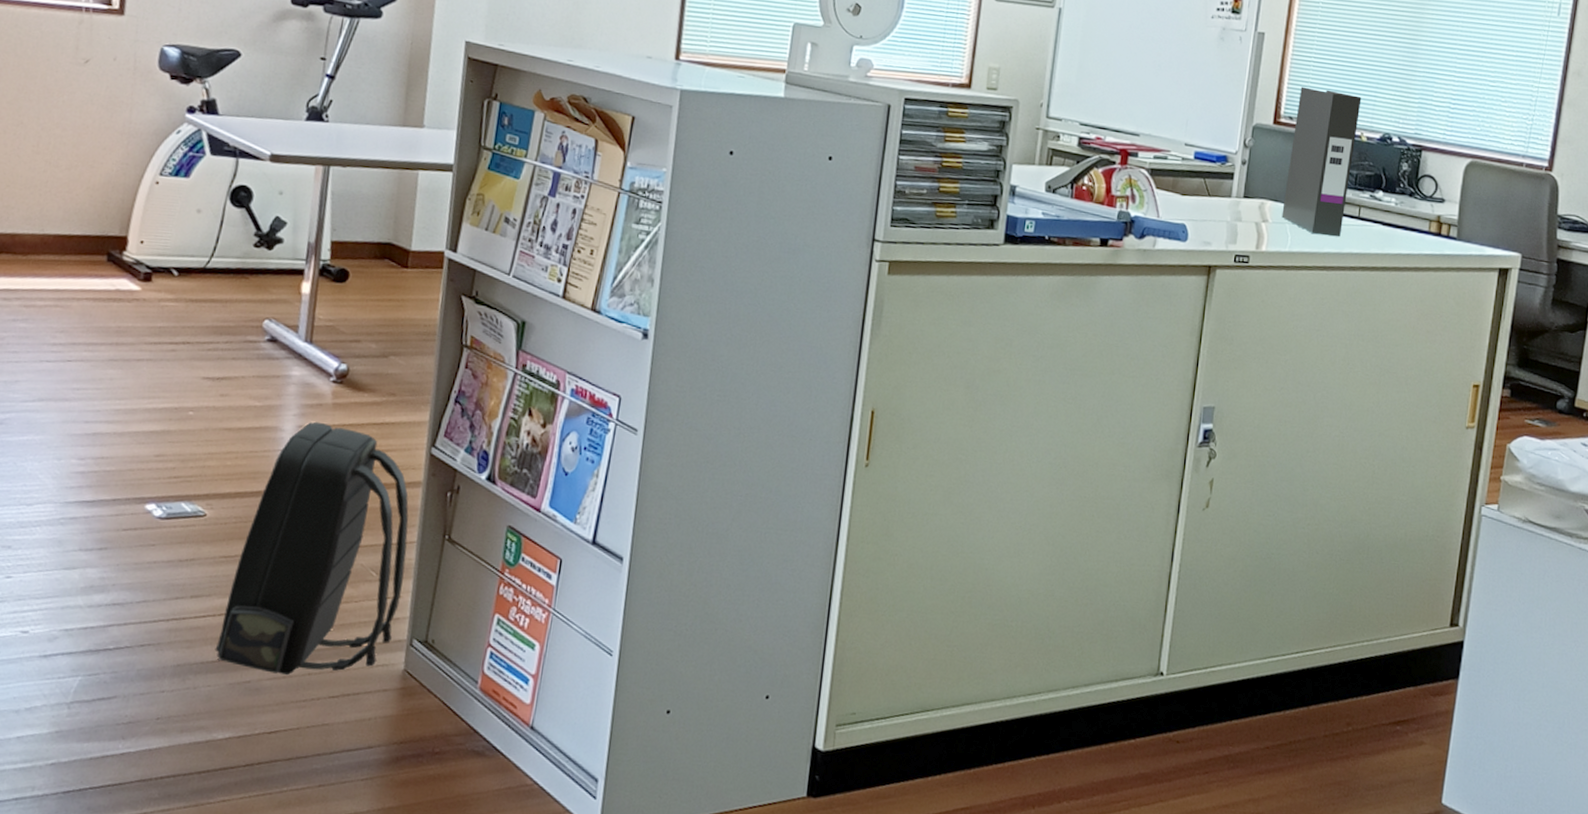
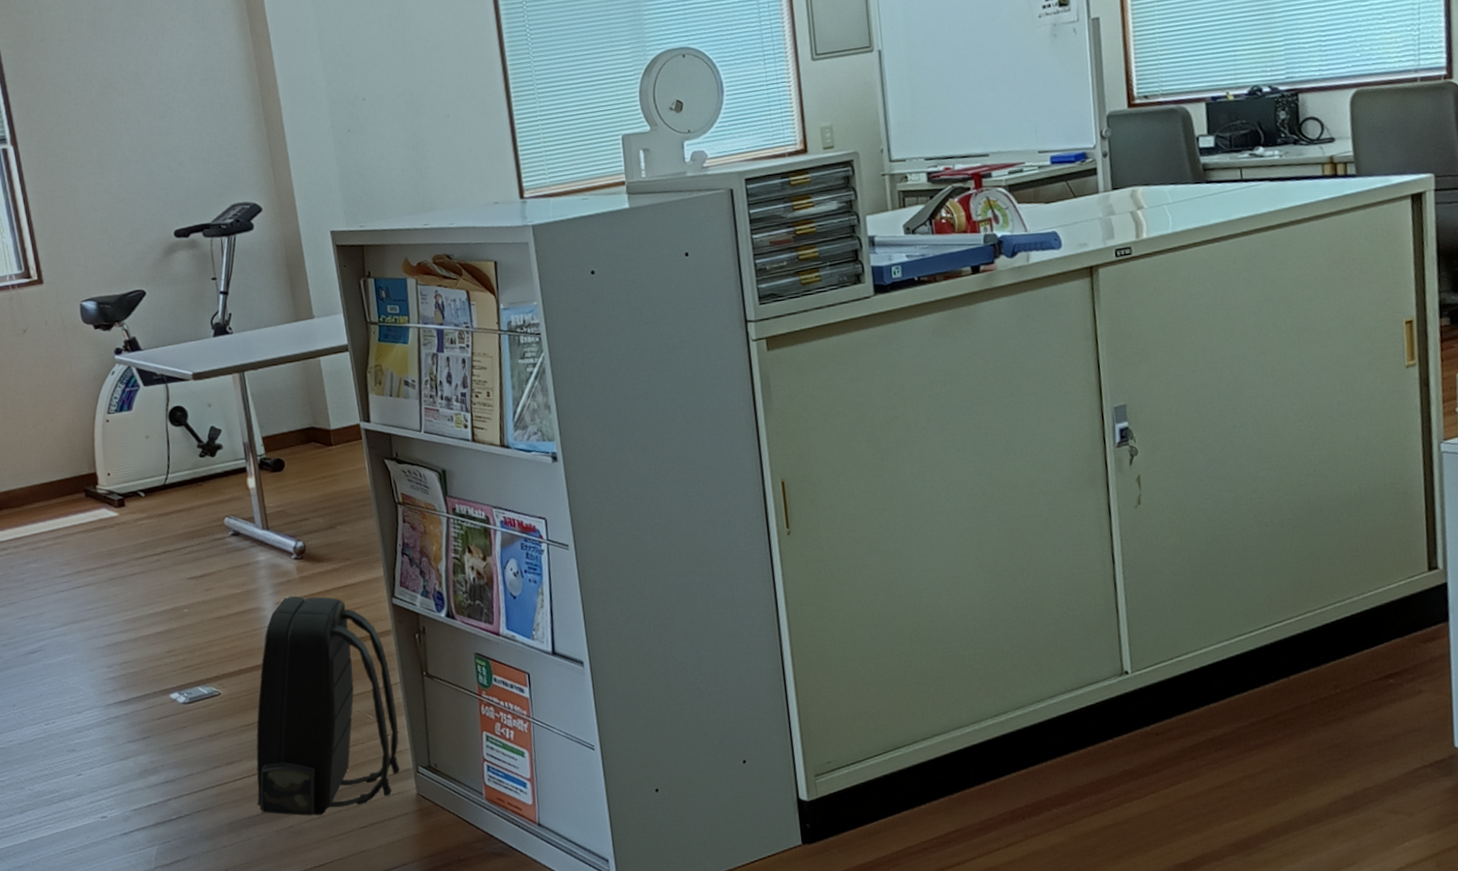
binder: present [1282,86,1362,237] -> none [1150,55,1226,209]

